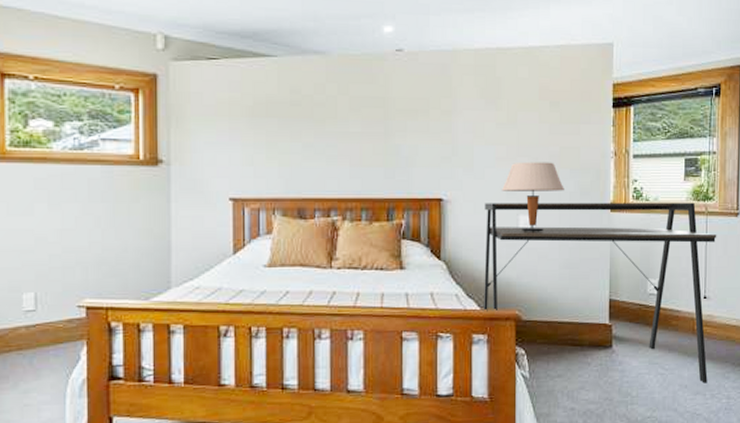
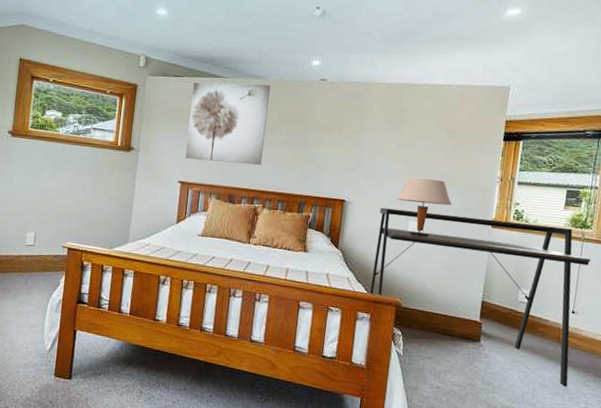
wall art: none [234,61,335,168] -> present [185,82,270,166]

